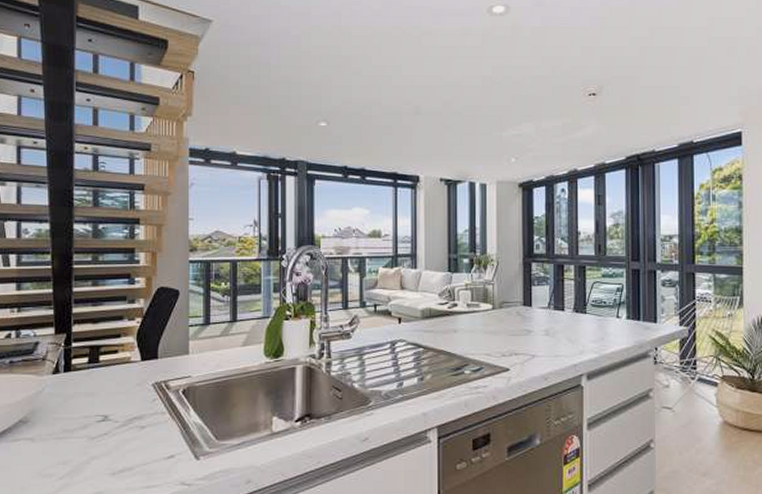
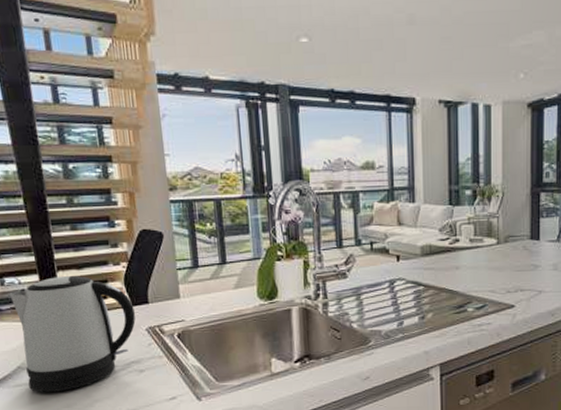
kettle: none [24,330,143,449] -> present [10,276,136,393]

